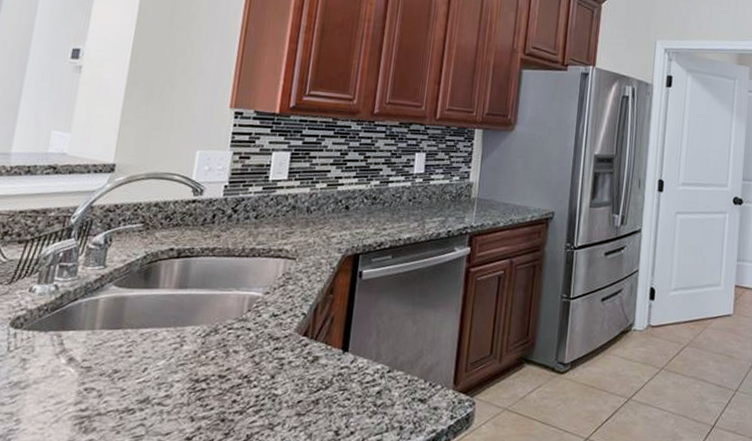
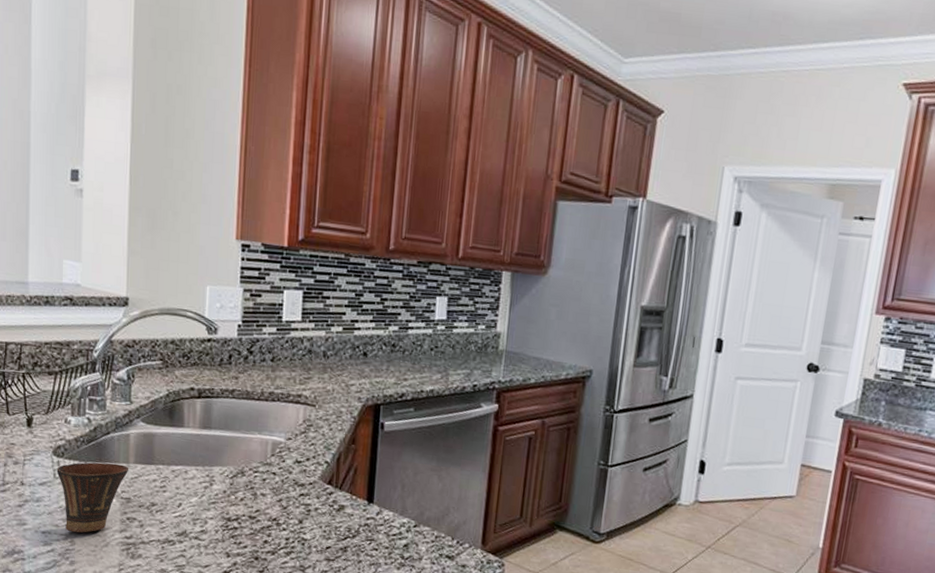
cup: none [11,330,94,410] -> present [56,462,129,533]

